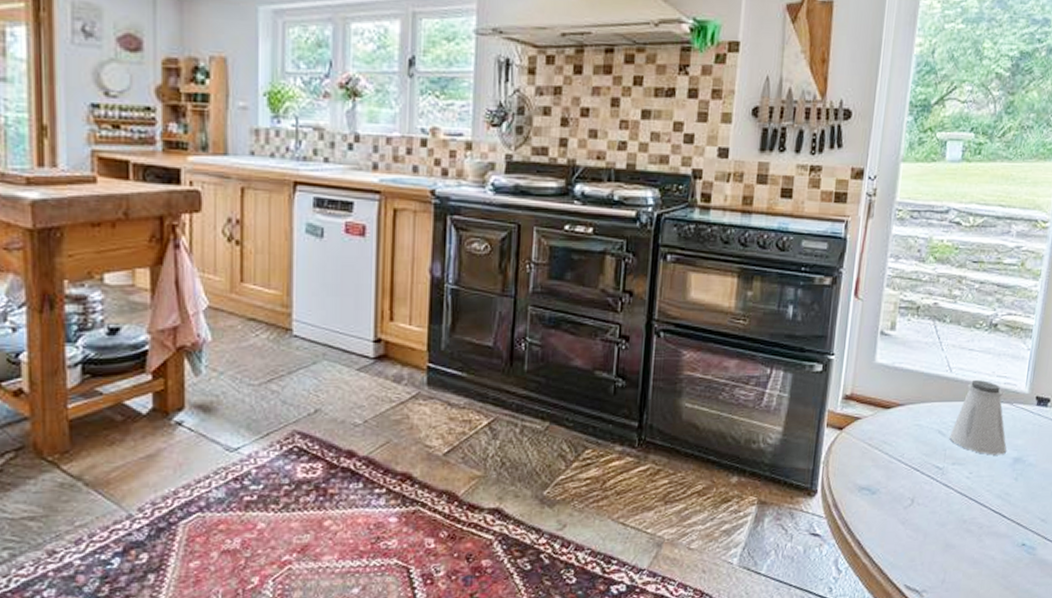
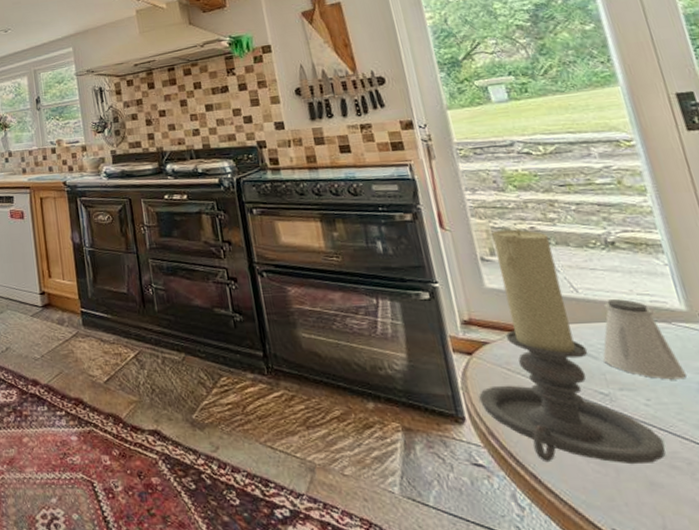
candle holder: none [835,303,969,531] -> present [479,229,666,465]

